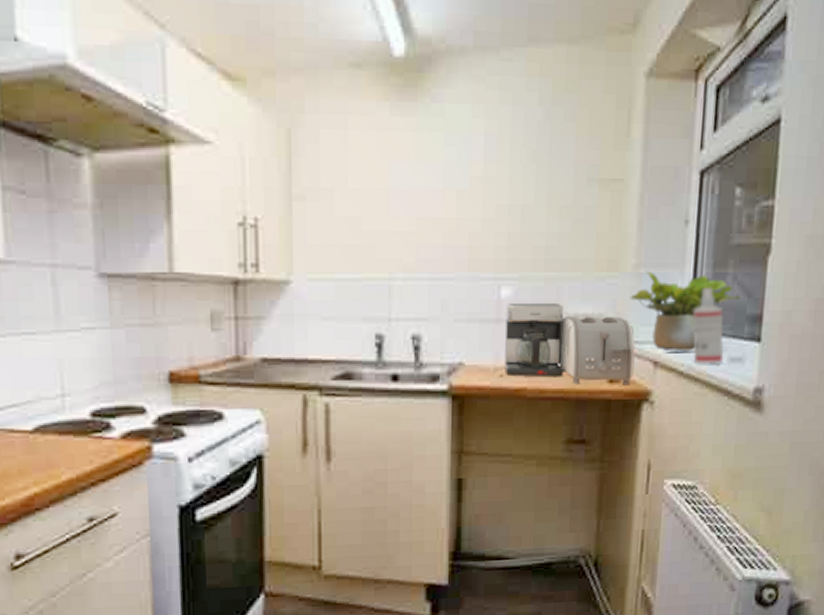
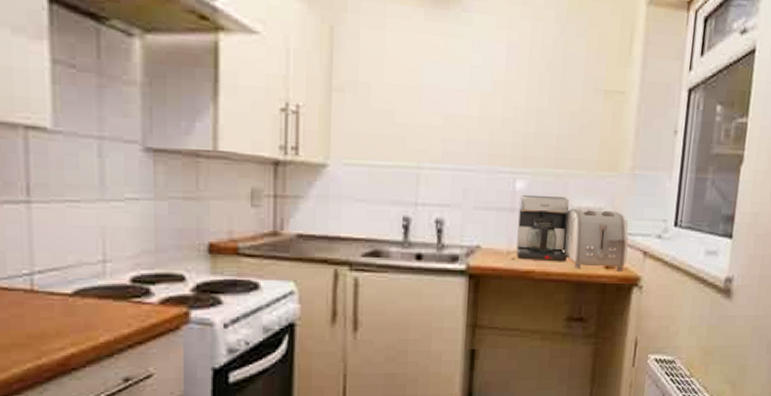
potted plant: present [629,271,742,352] -> none [625,172,718,244]
spray bottle: present [693,288,724,365] -> none [677,190,703,257]

